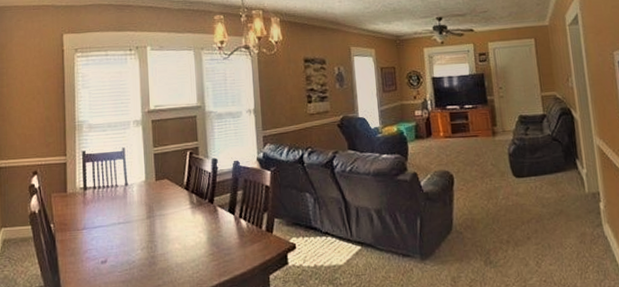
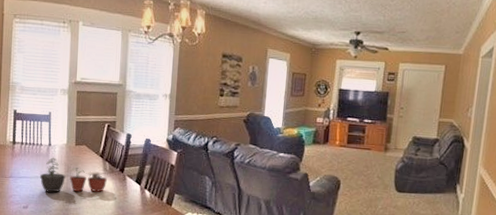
potted plant: none [118,197,196,240] -> present [40,156,107,193]

